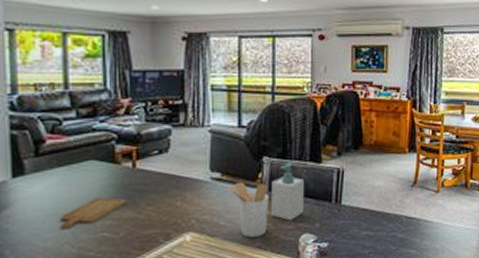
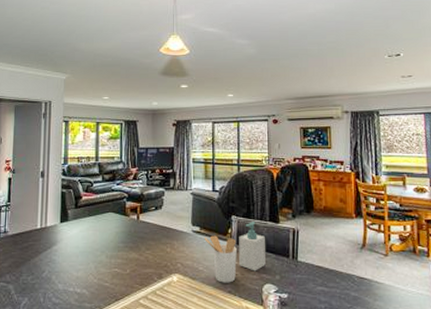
chopping board: present [61,197,125,230] -> none [88,241,131,264]

